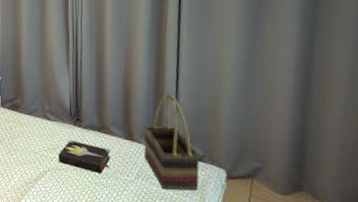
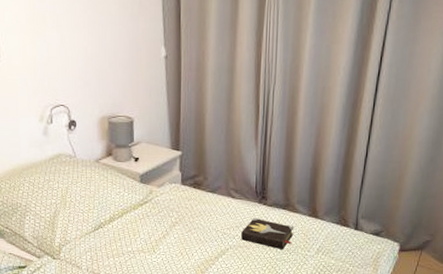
woven basket: present [143,94,200,191] -> none [326,172,378,263]

